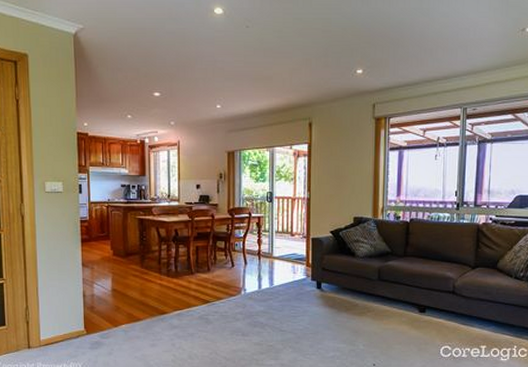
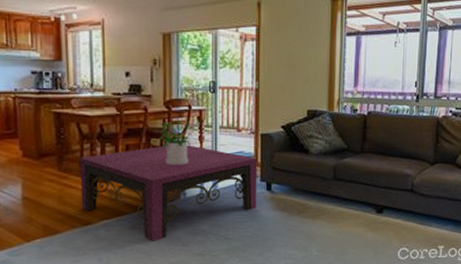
coffee table: none [158,247,309,331] -> present [79,145,258,242]
potted plant: none [224,226,254,264] -> present [160,120,194,165]

